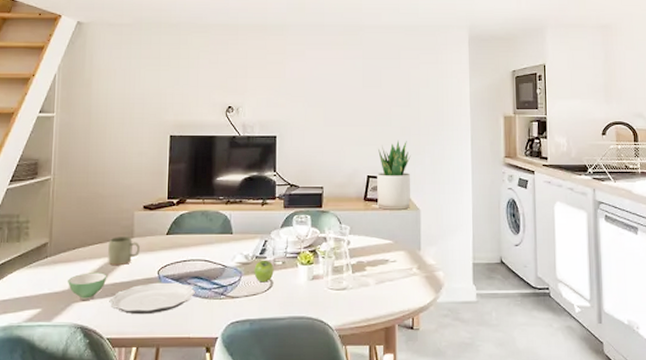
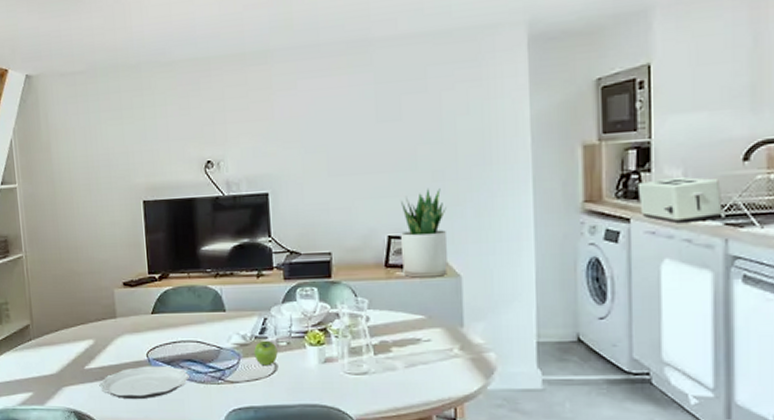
bowl: present [68,273,107,301] -> none [55,355,95,385]
mug: present [108,237,140,266] -> none [91,317,125,348]
toaster: none [539,143,592,177] -> present [637,176,723,224]

